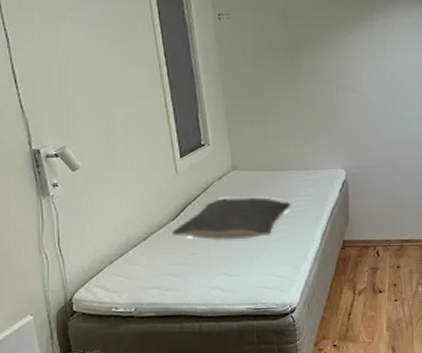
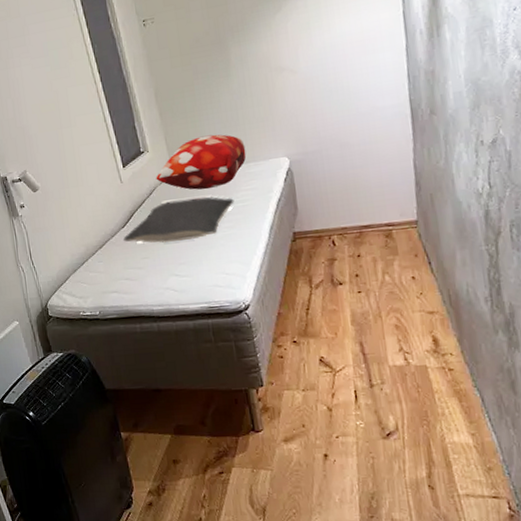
decorative pillow: none [214,138,307,190] -> present [156,134,246,190]

